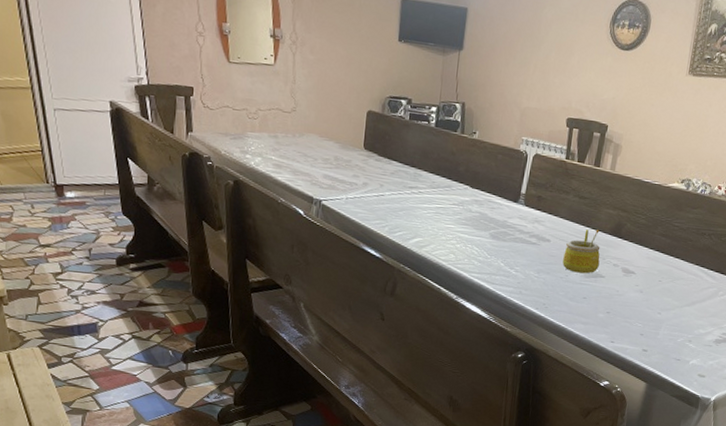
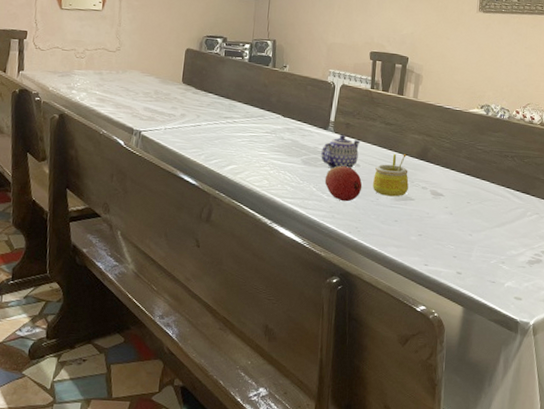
teapot: none [510,207,552,244] -> present [321,134,361,169]
fruit: none [513,240,552,278] -> present [324,166,362,202]

